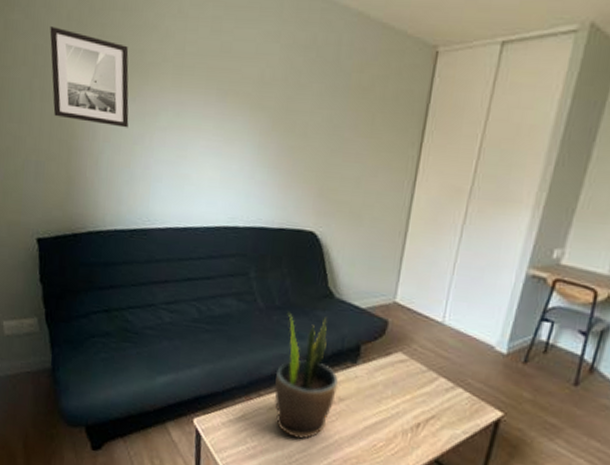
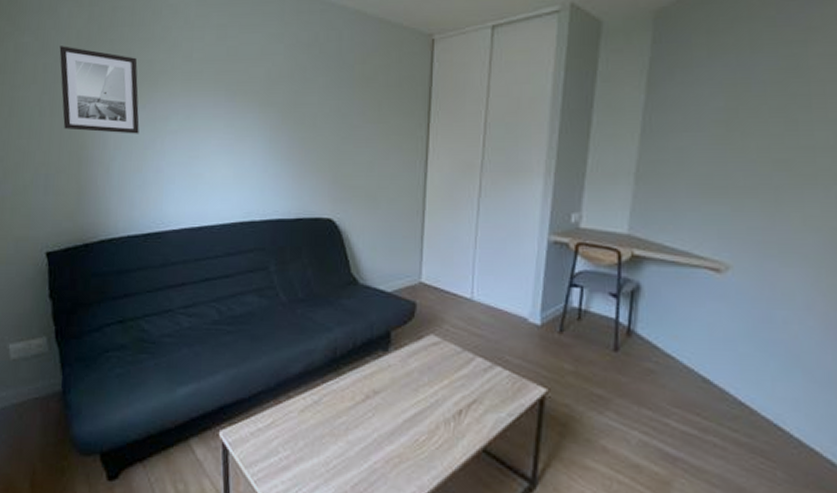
potted plant: present [274,313,338,440] -> none [303,305,372,443]

